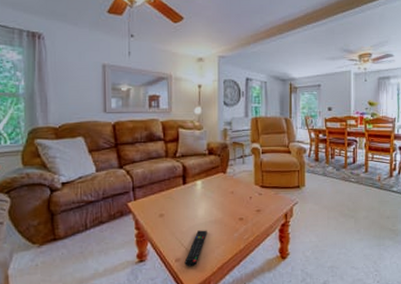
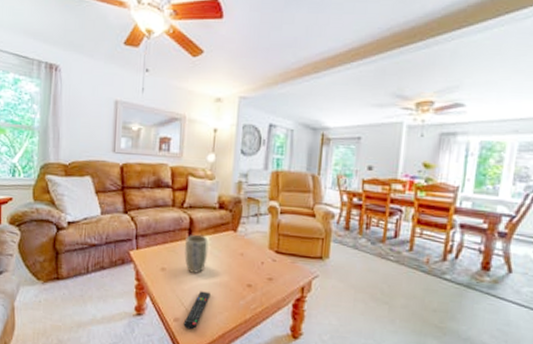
plant pot: none [179,179,202,215] -> present [184,234,209,273]

